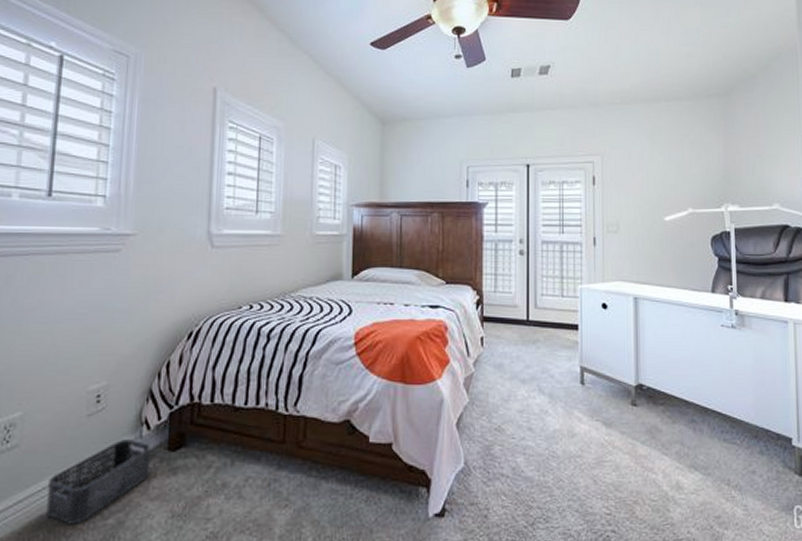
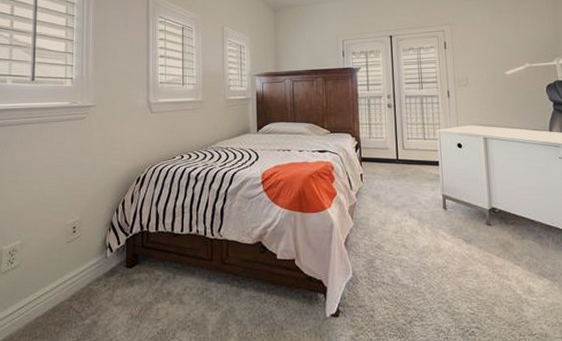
storage bin: present [46,439,151,525] -> none [41,260,114,324]

